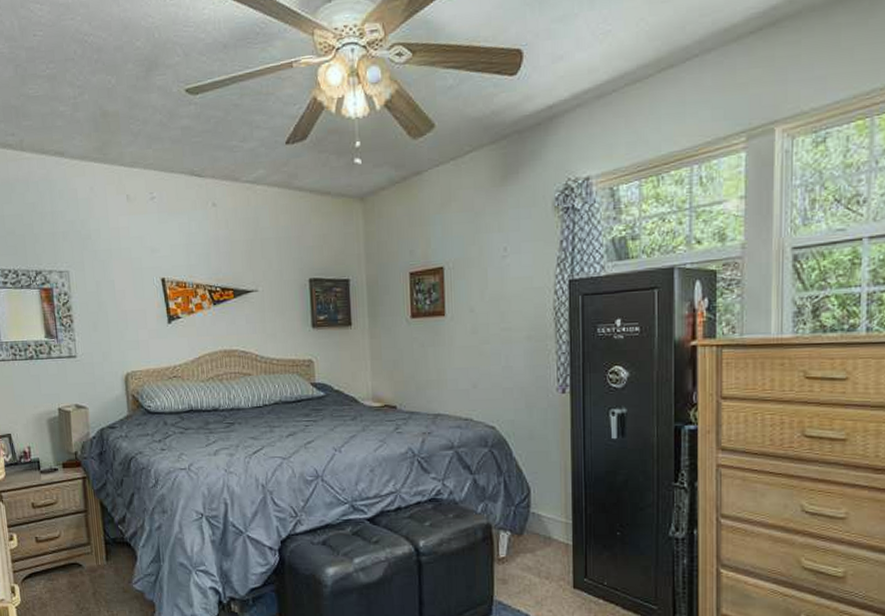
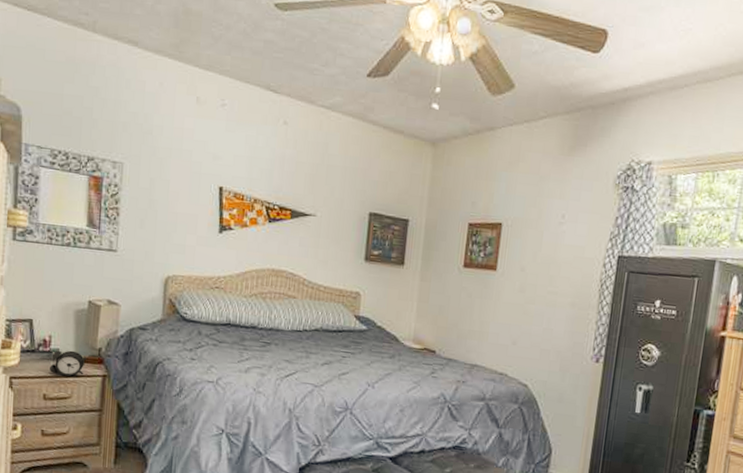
alarm clock: none [32,458,66,483] -> present [48,350,87,377]

